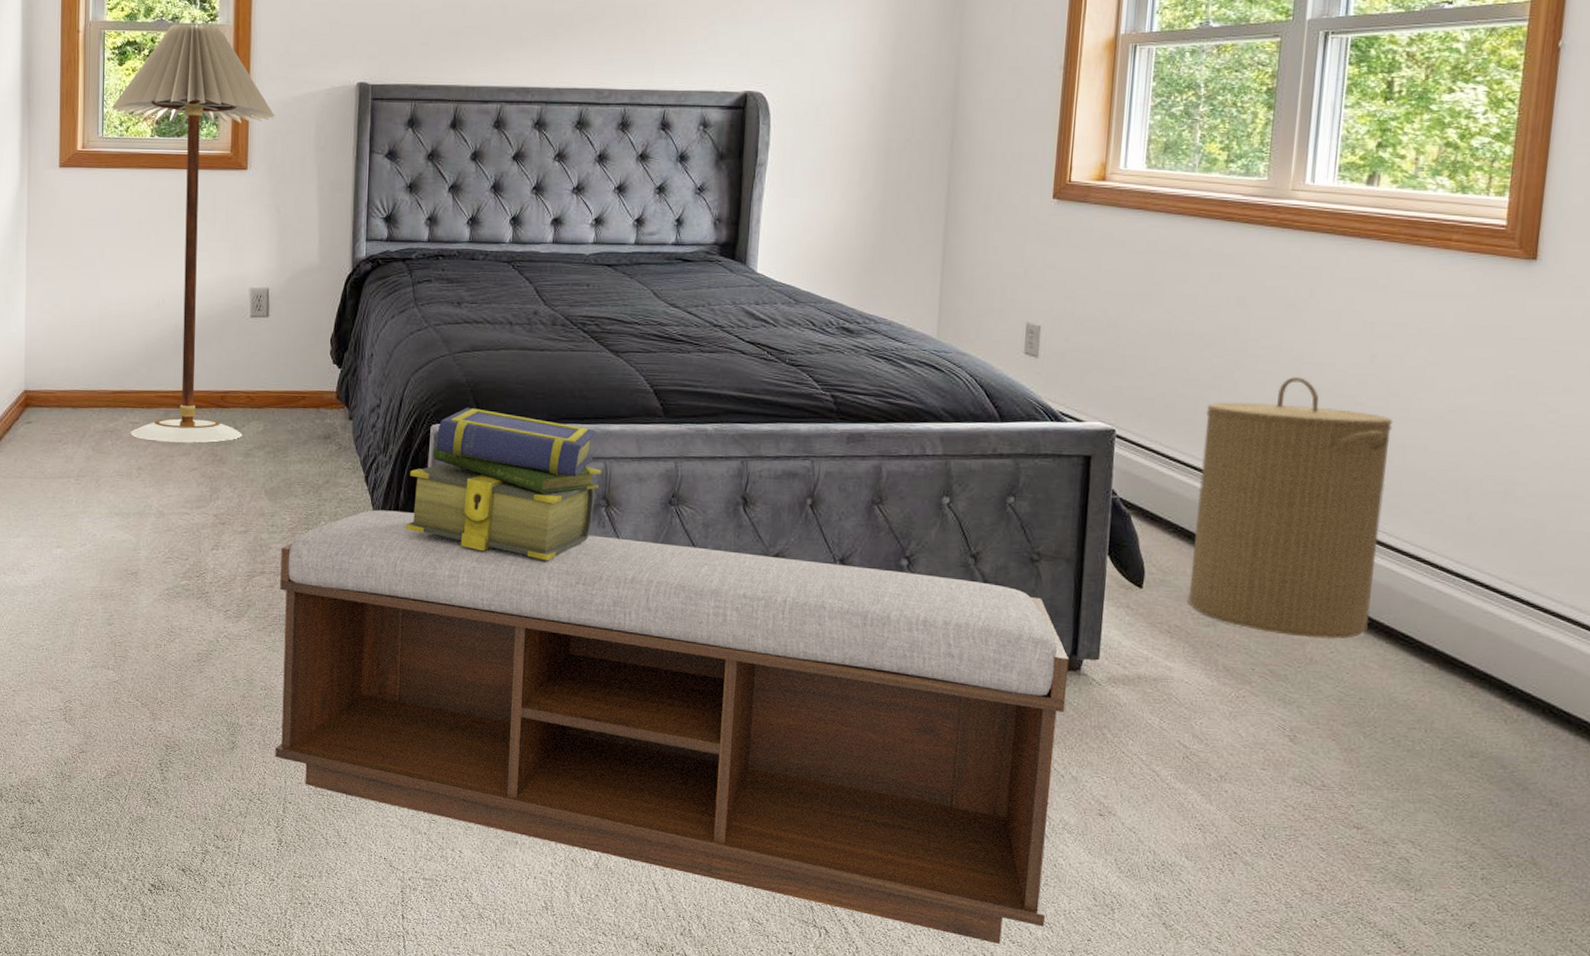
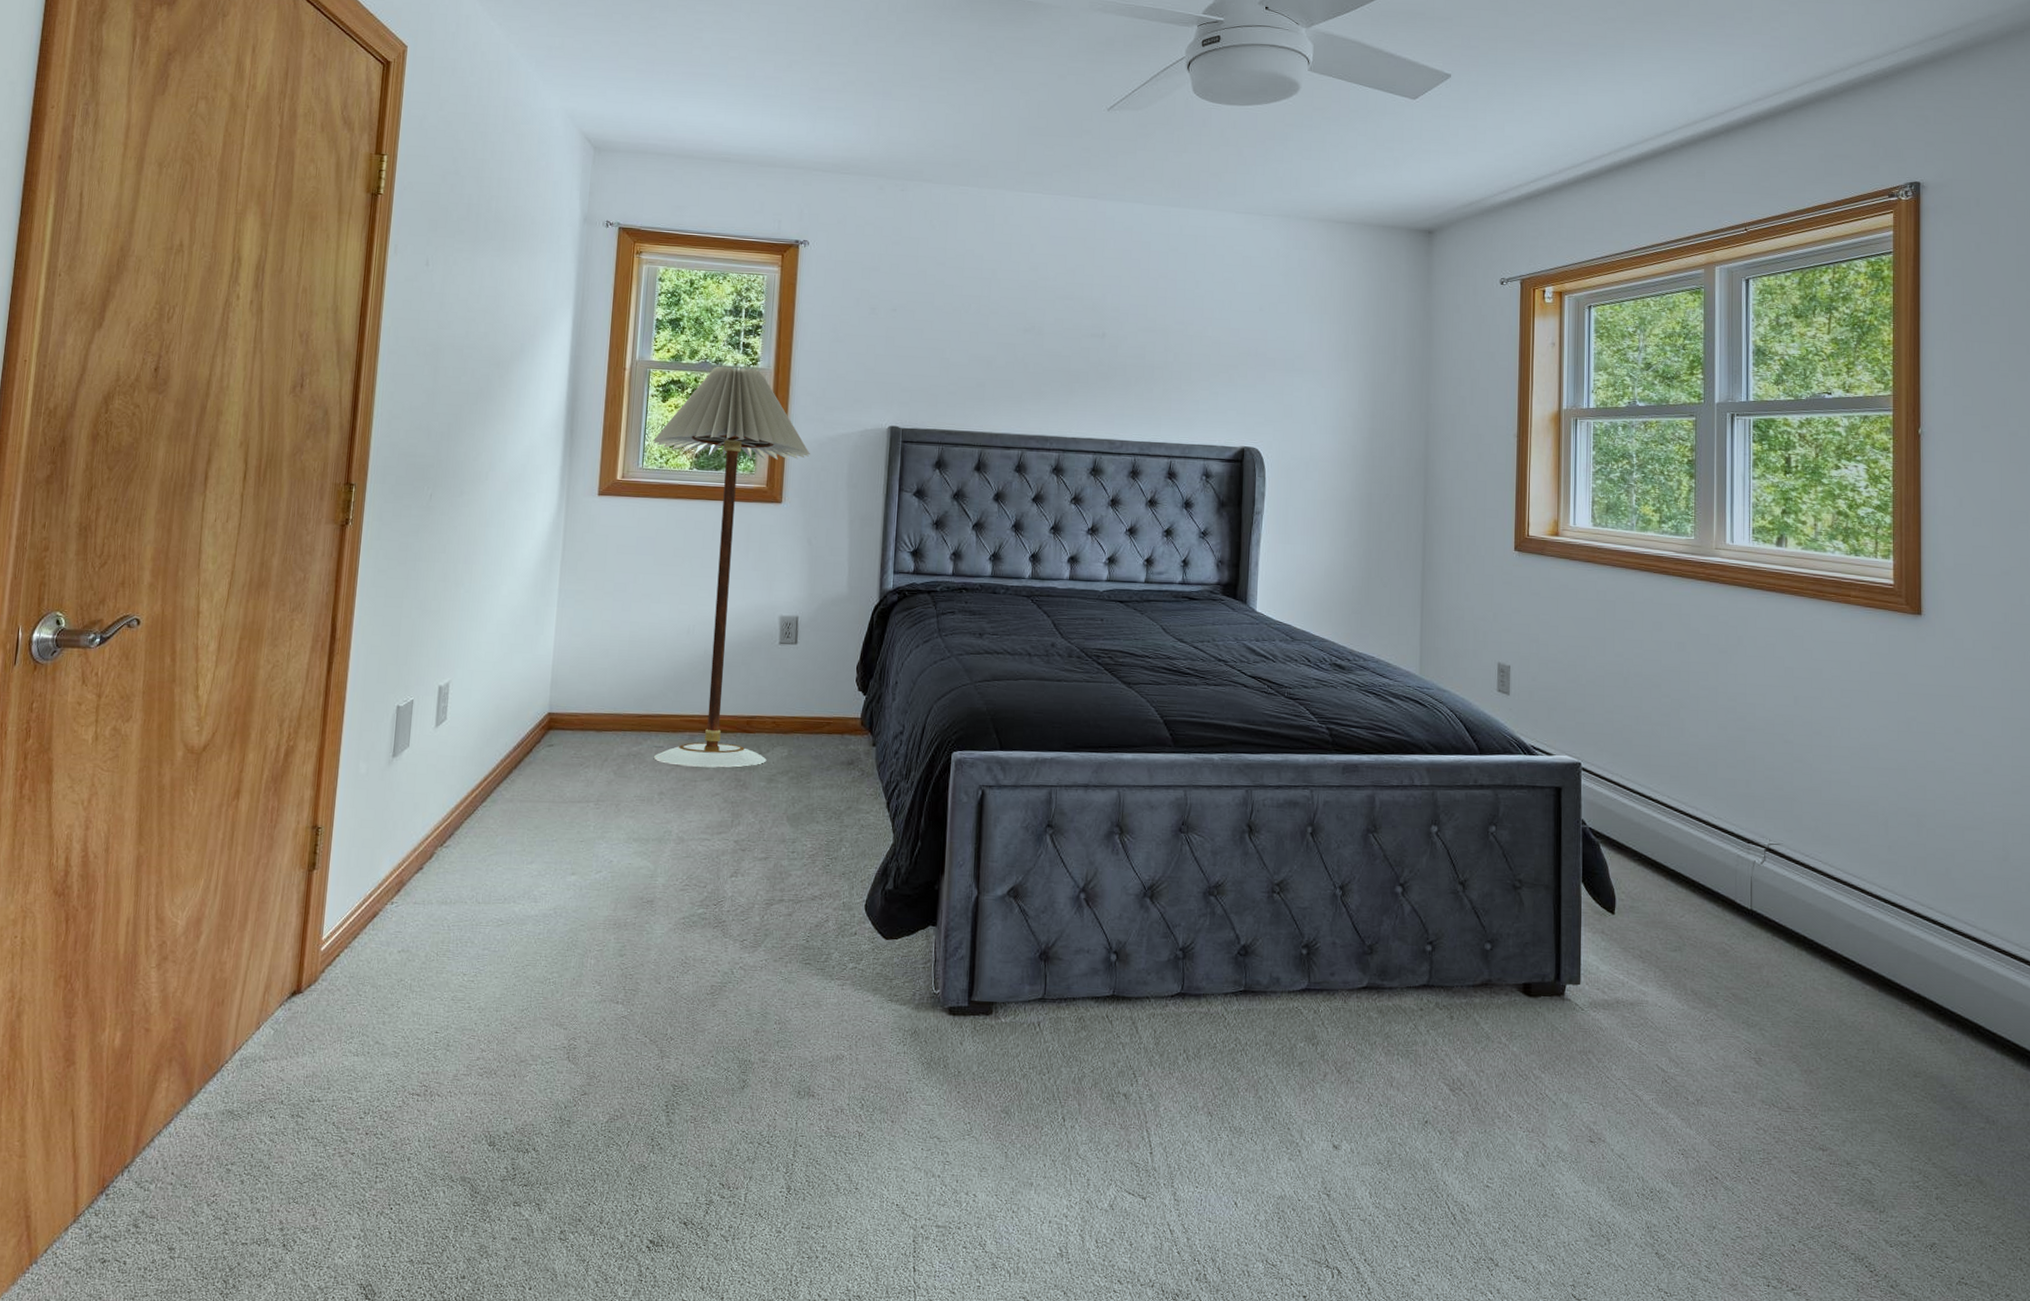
bench: present [275,510,1069,944] -> none [787,836,1554,1280]
stack of books: present [405,407,602,561] -> none [925,735,1115,888]
laundry hamper: present [1188,377,1393,640] -> none [1656,716,1818,963]

